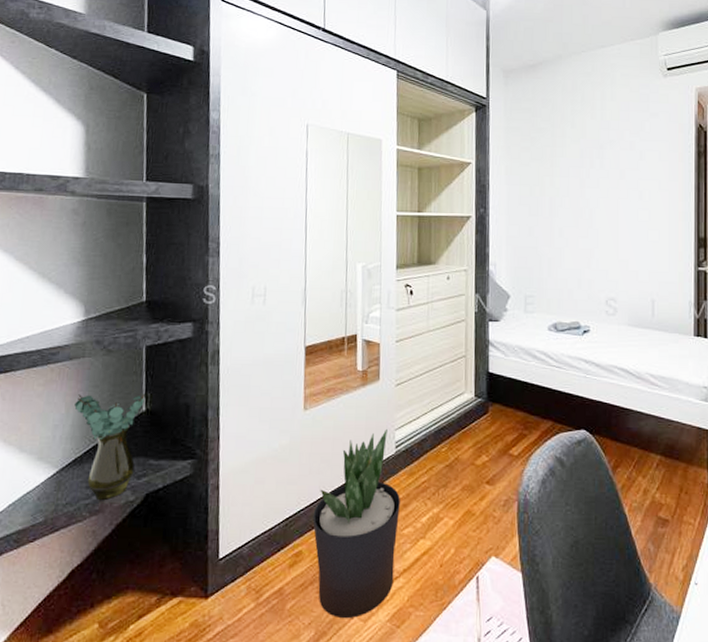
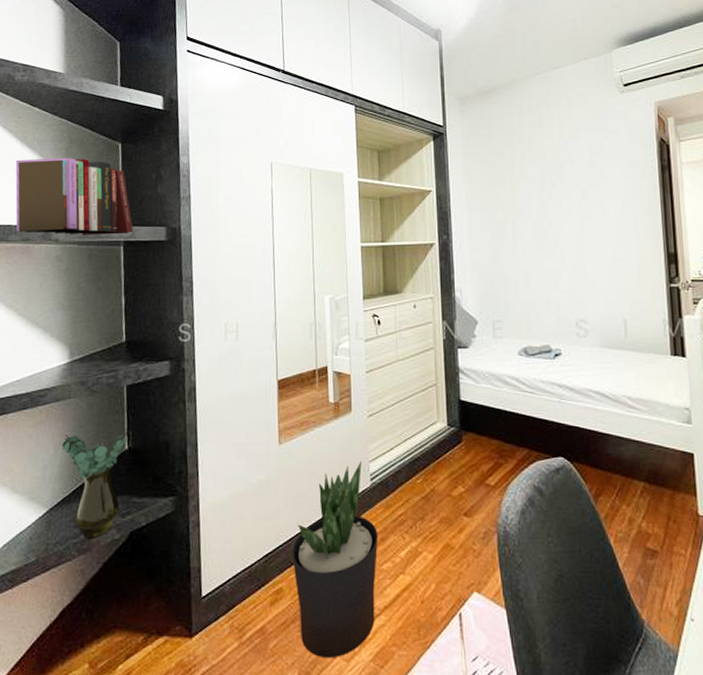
books: none [27,103,158,190] -> present [15,157,133,235]

